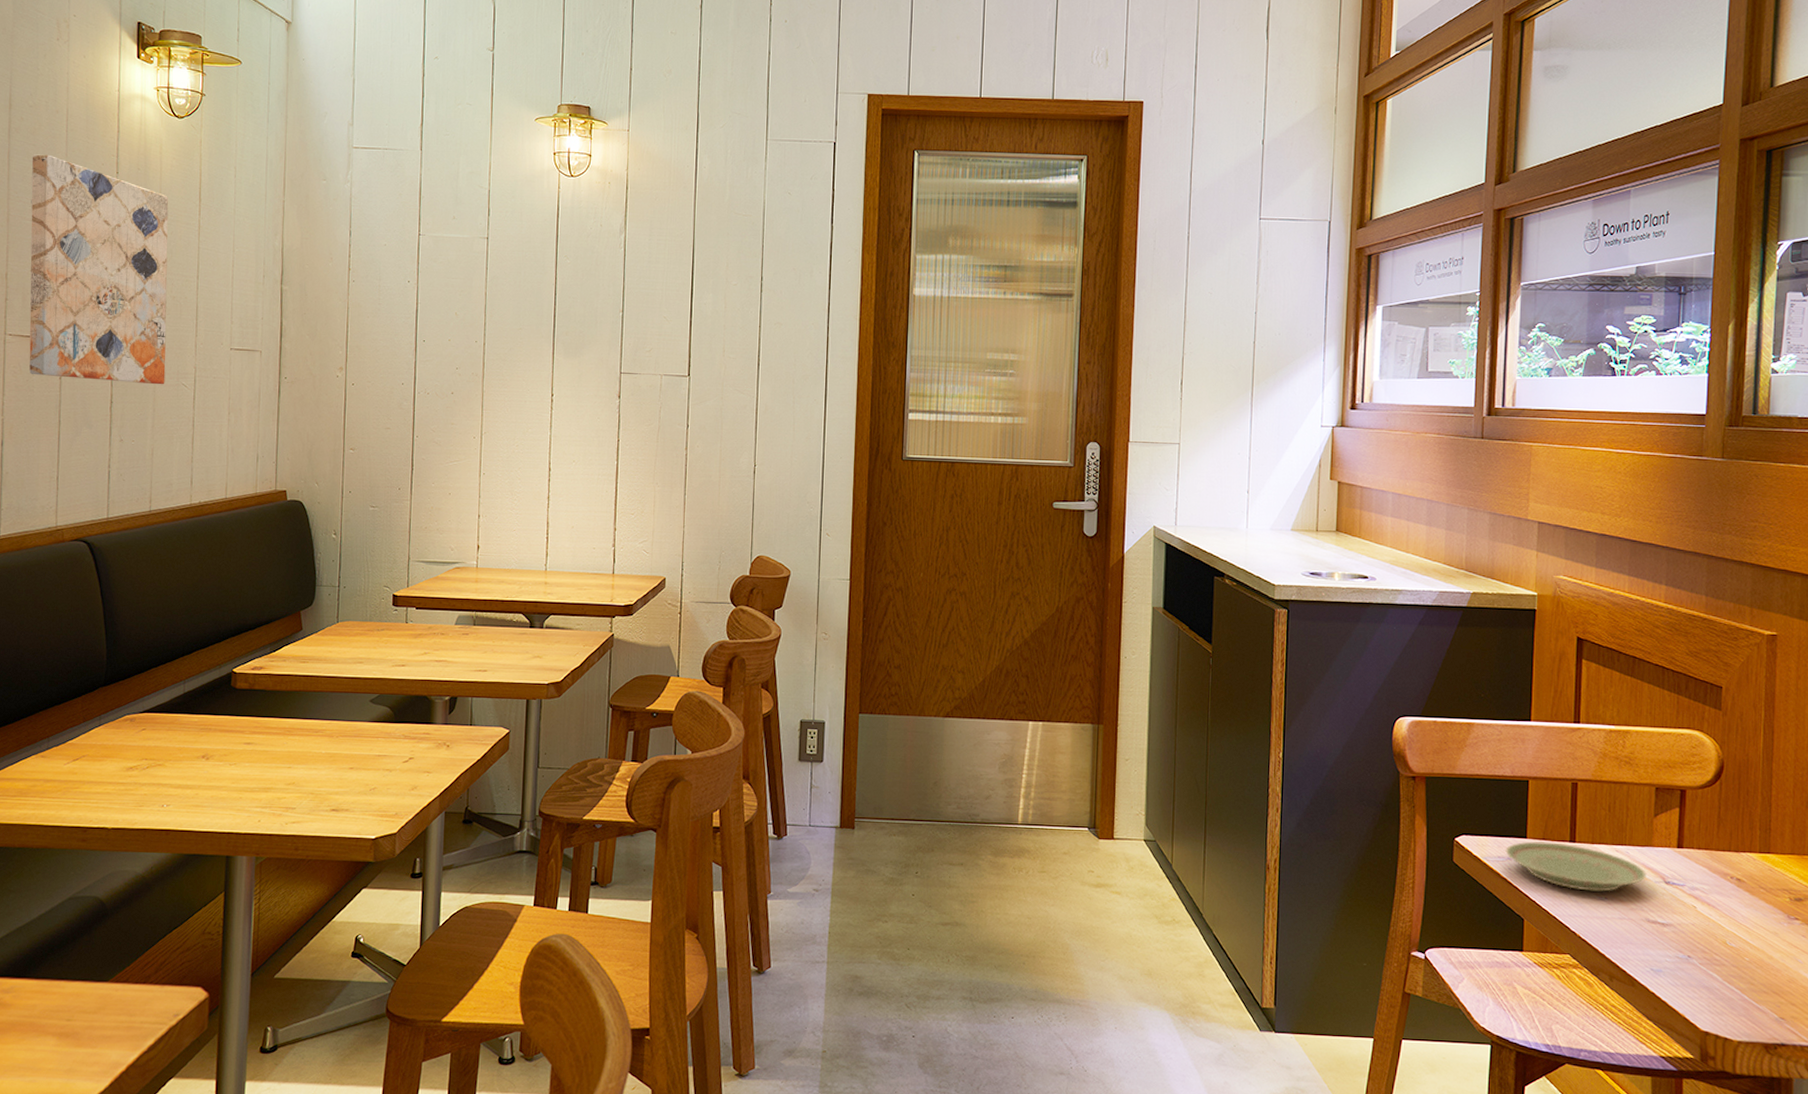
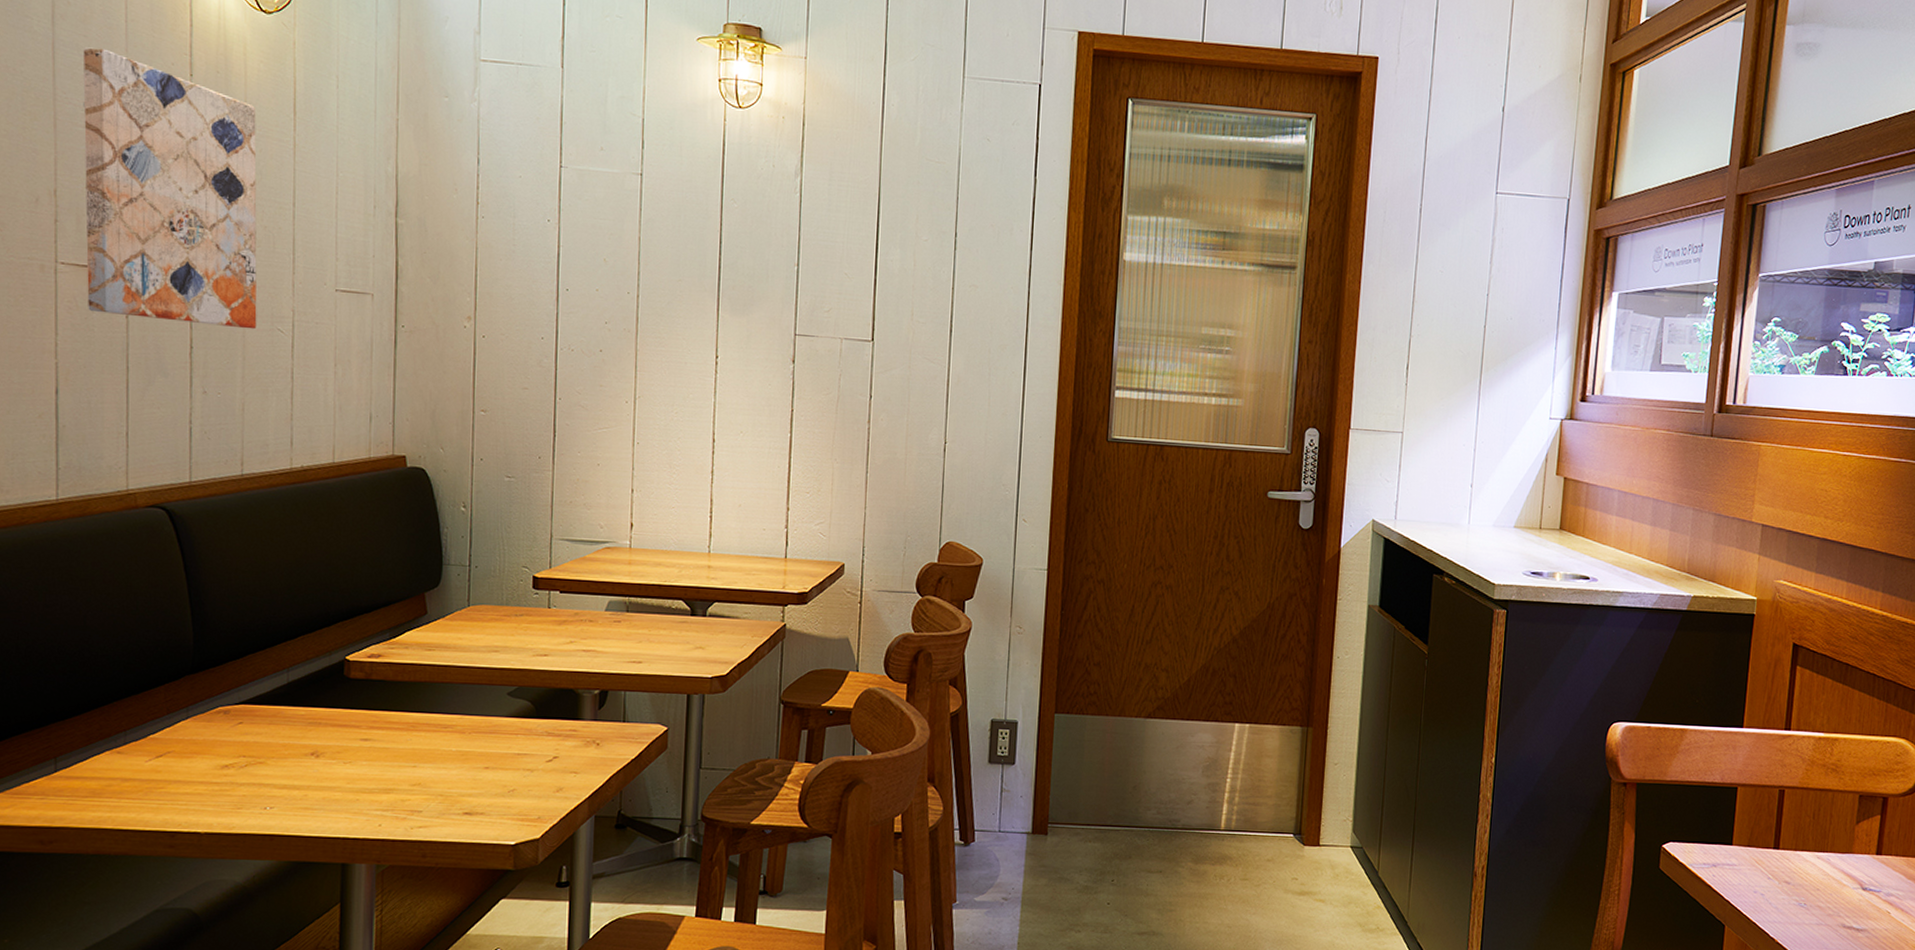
plate: present [1505,841,1646,892] -> none [1711,848,1845,898]

